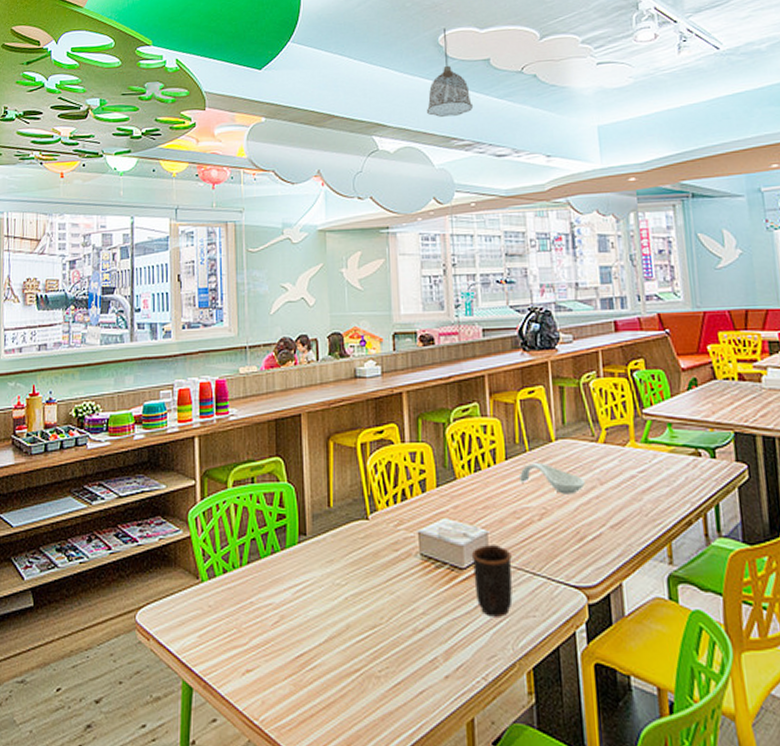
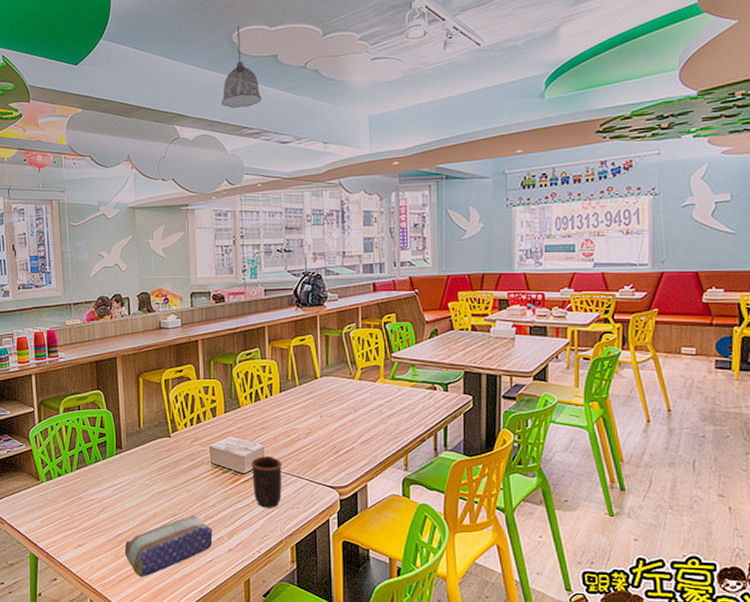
pencil case: none [307,627,424,716] -> present [124,515,213,577]
spoon rest: present [520,462,585,494] -> none [291,394,342,419]

